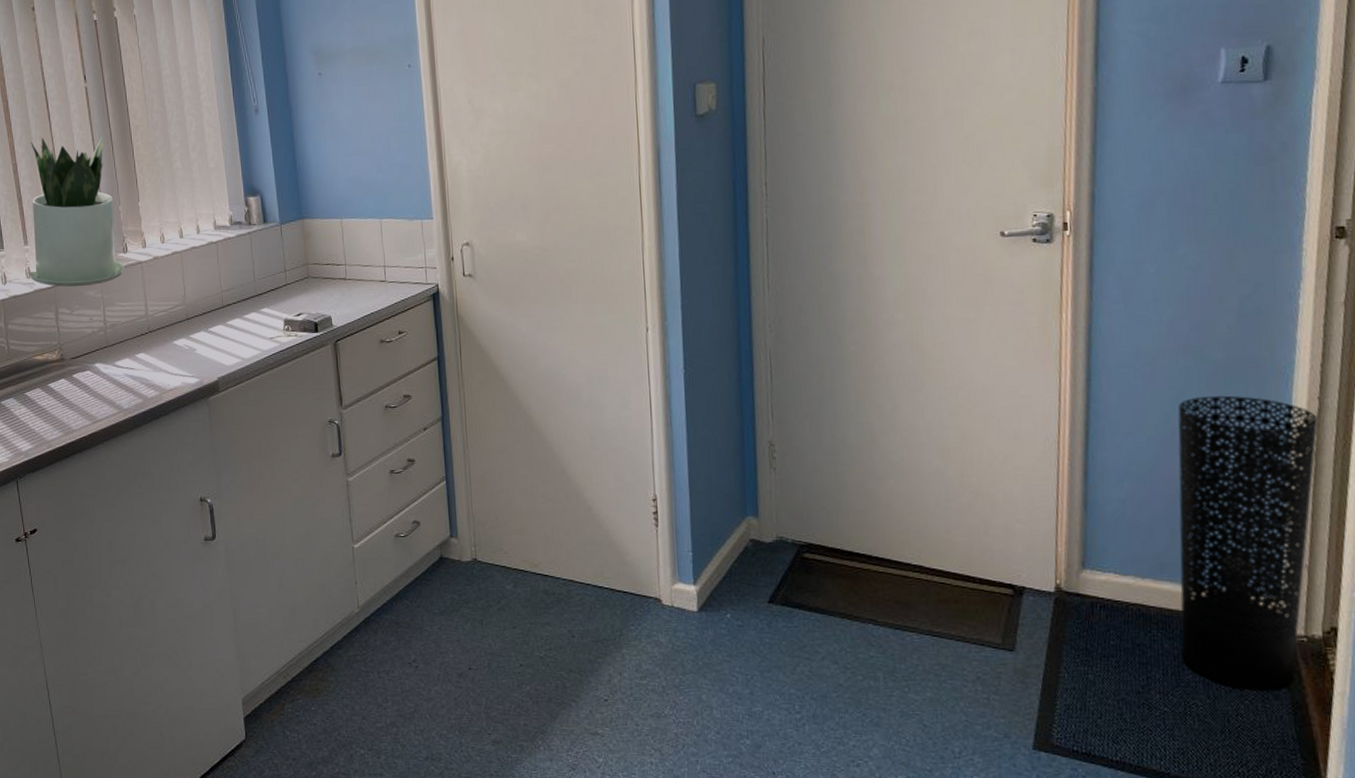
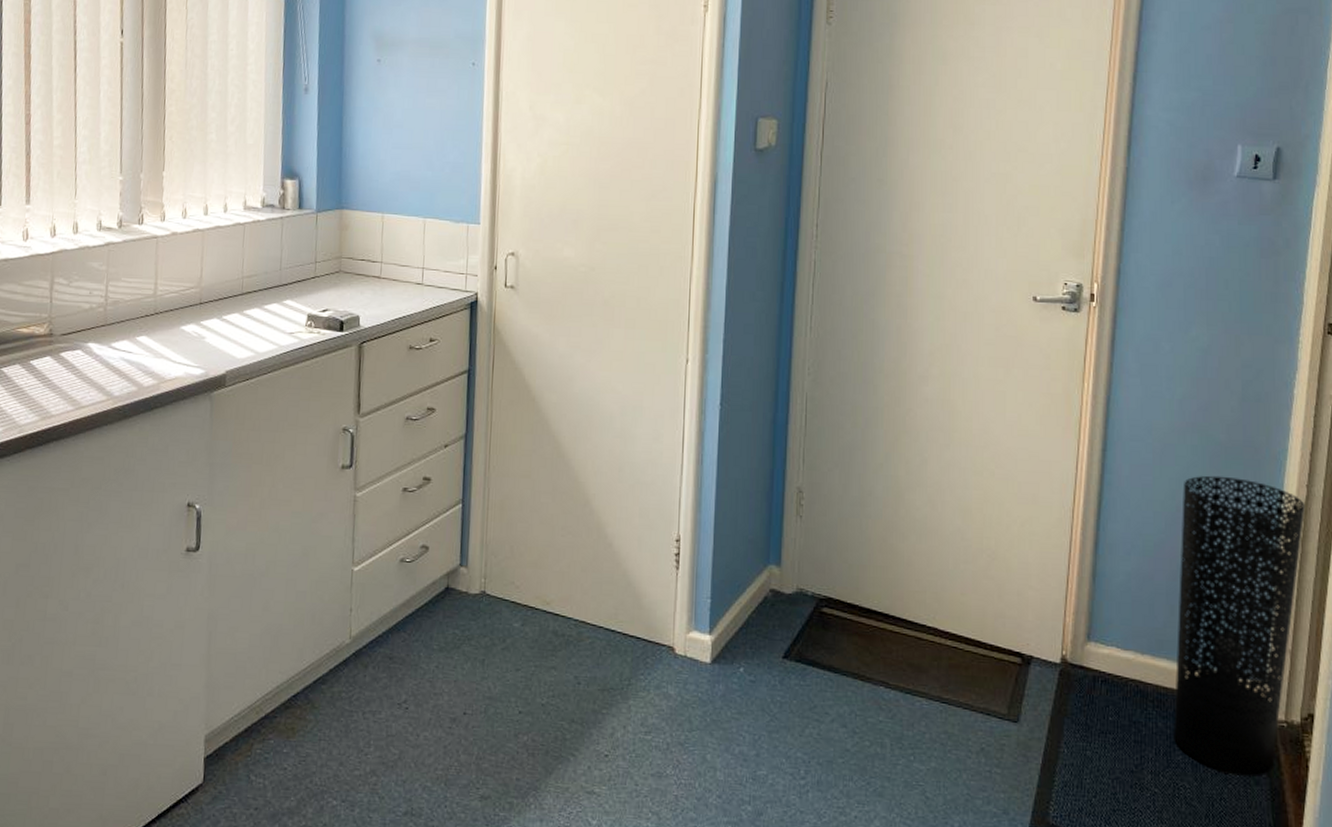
planter: present [26,135,124,287] -> none [24,89,137,257]

